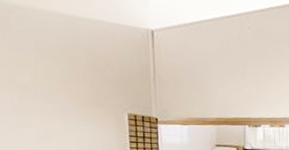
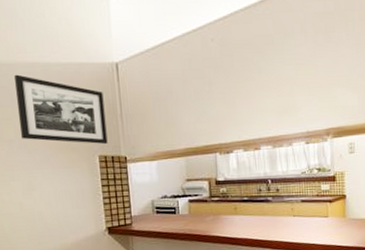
picture frame: none [32,20,139,105] -> present [14,74,108,145]

